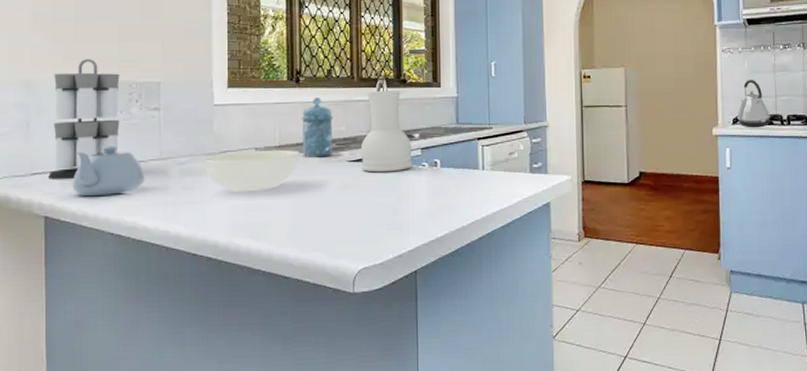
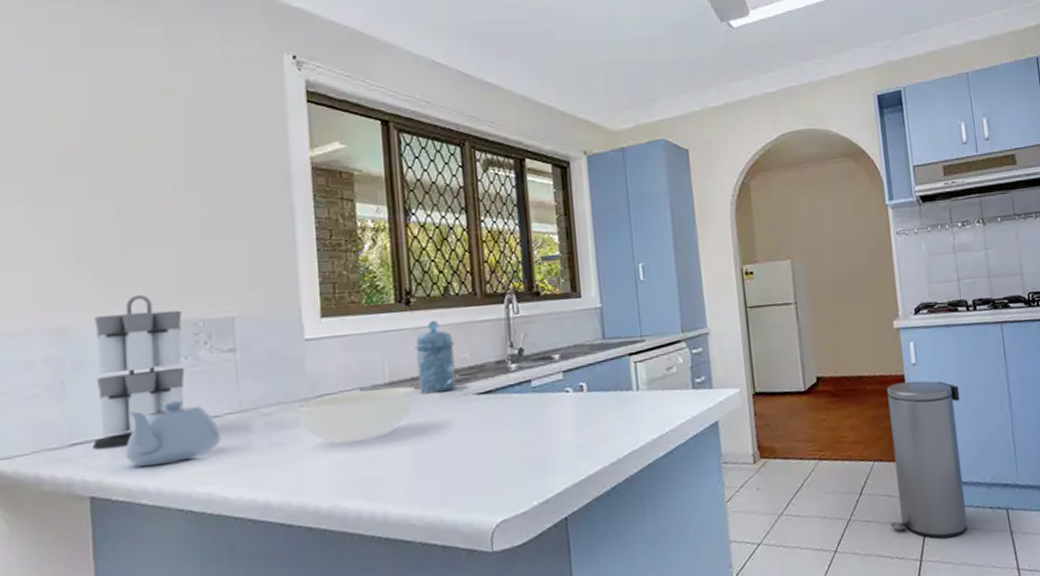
vase: present [360,90,413,173] -> none [490,305,554,405]
pedal bin: none [695,182,768,323] -> present [887,380,968,539]
kettle: present [737,80,771,128] -> none [919,263,956,318]

